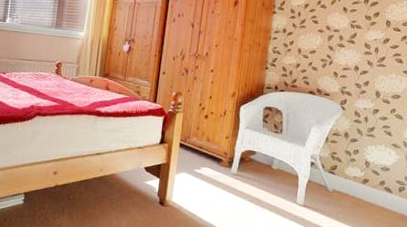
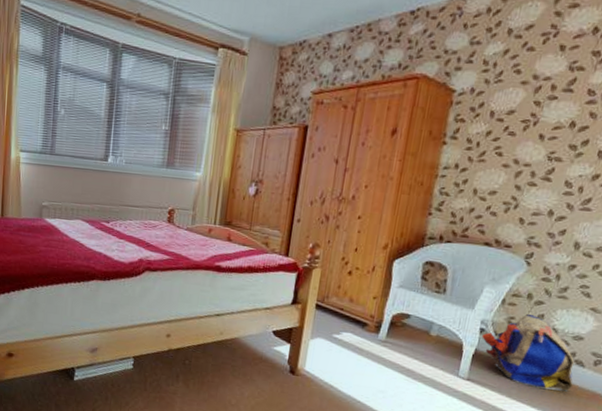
backpack: none [312,150,385,214] -> present [482,314,574,392]

